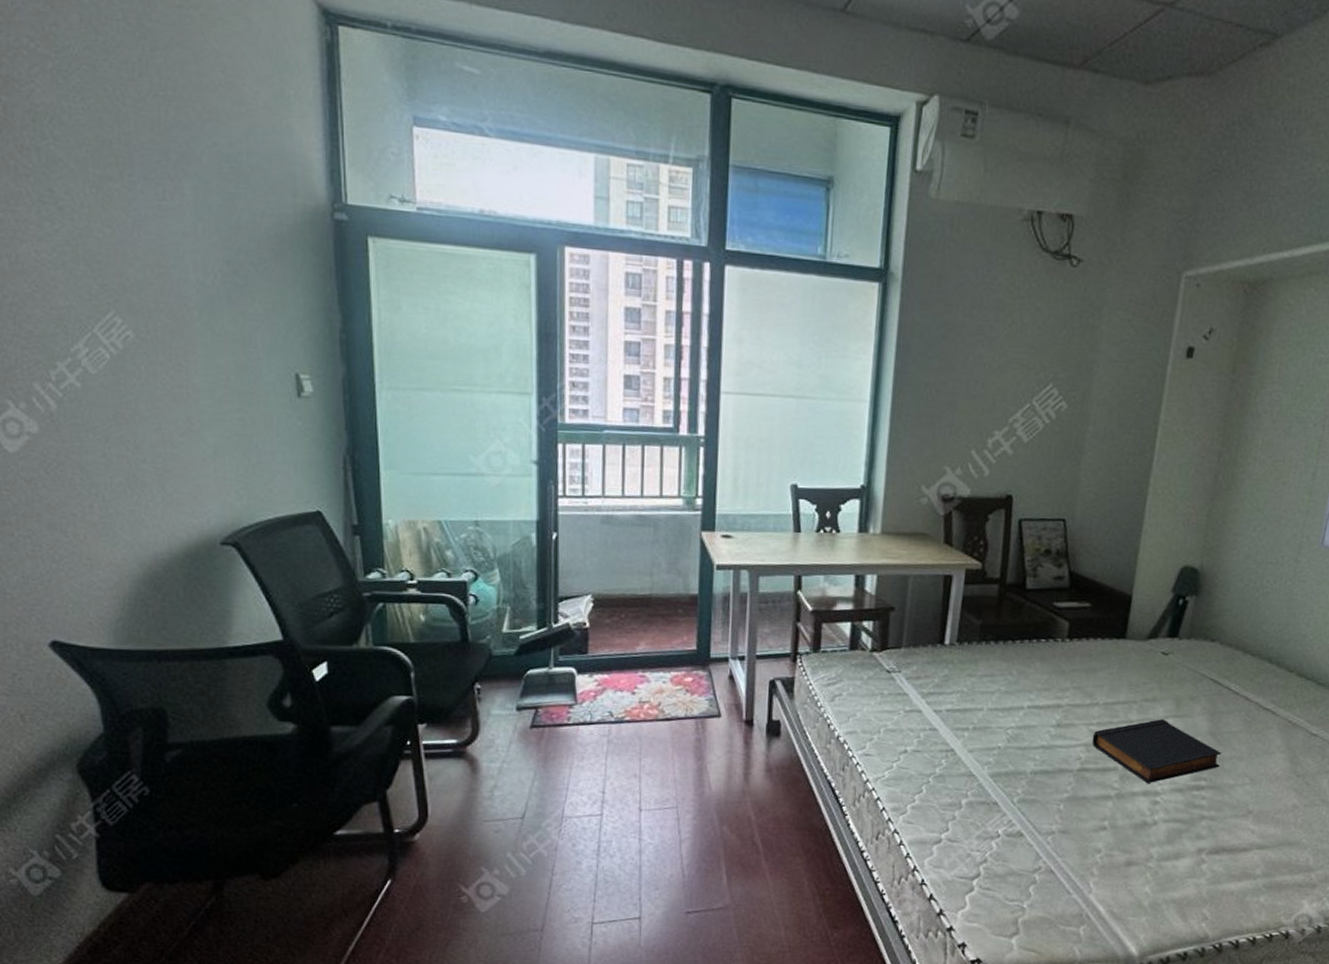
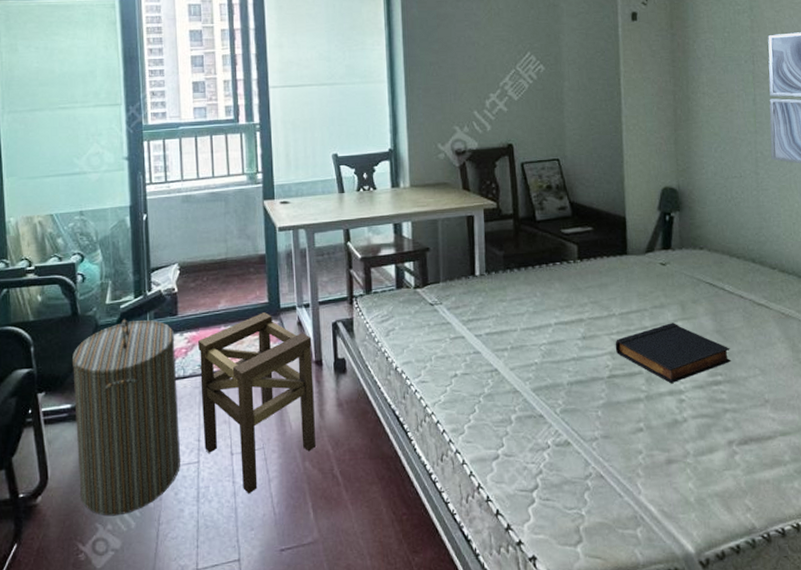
laundry hamper: none [459,651,583,862] -> present [71,319,180,516]
stool: none [609,661,744,853] -> present [198,312,315,494]

